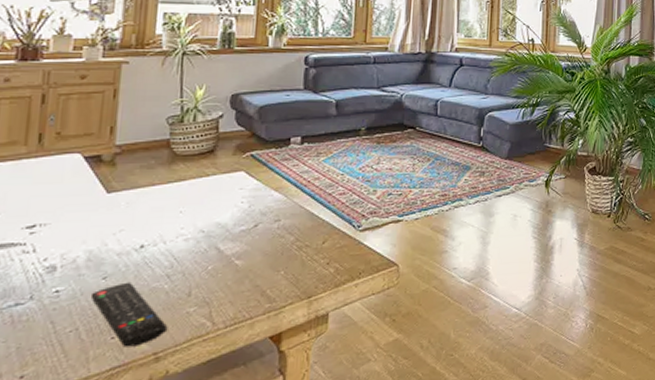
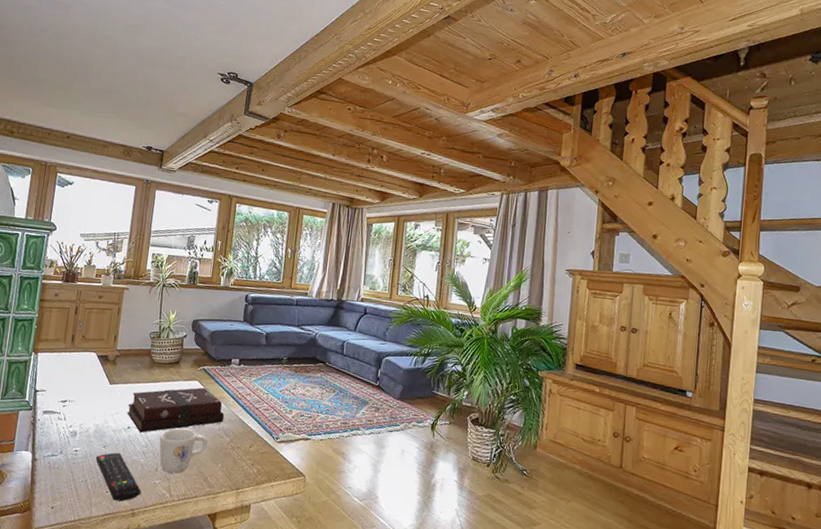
hardback book: none [137,179,285,250] -> present [127,387,225,433]
mug: none [191,234,263,295] -> present [159,428,208,474]

